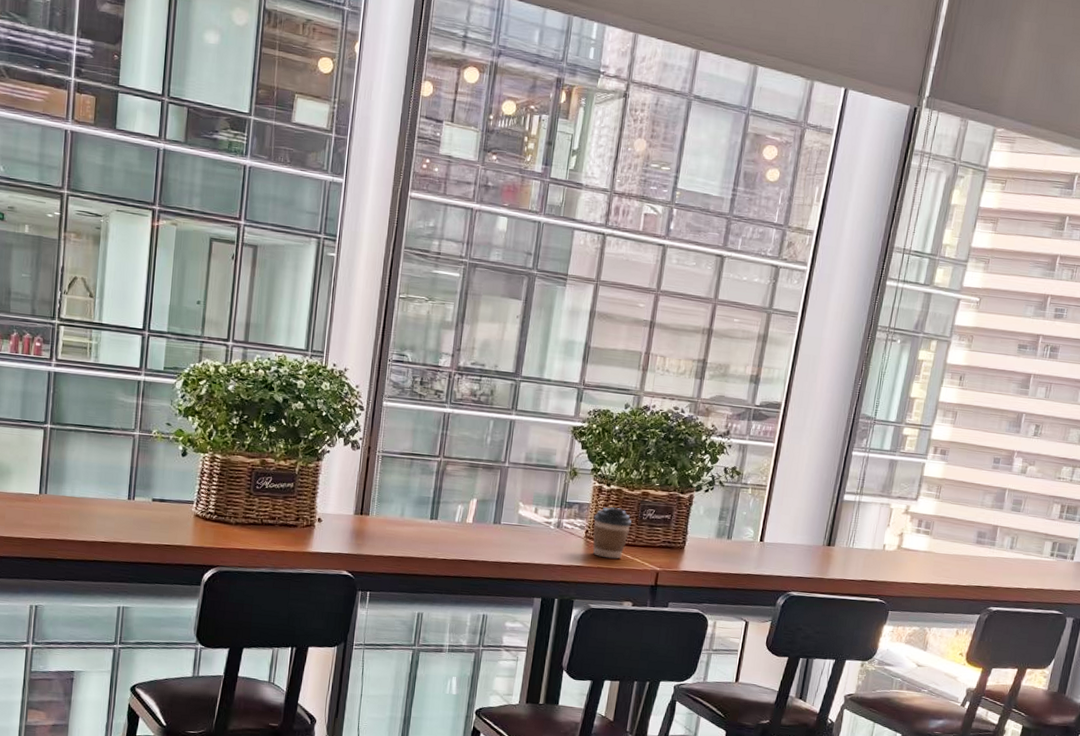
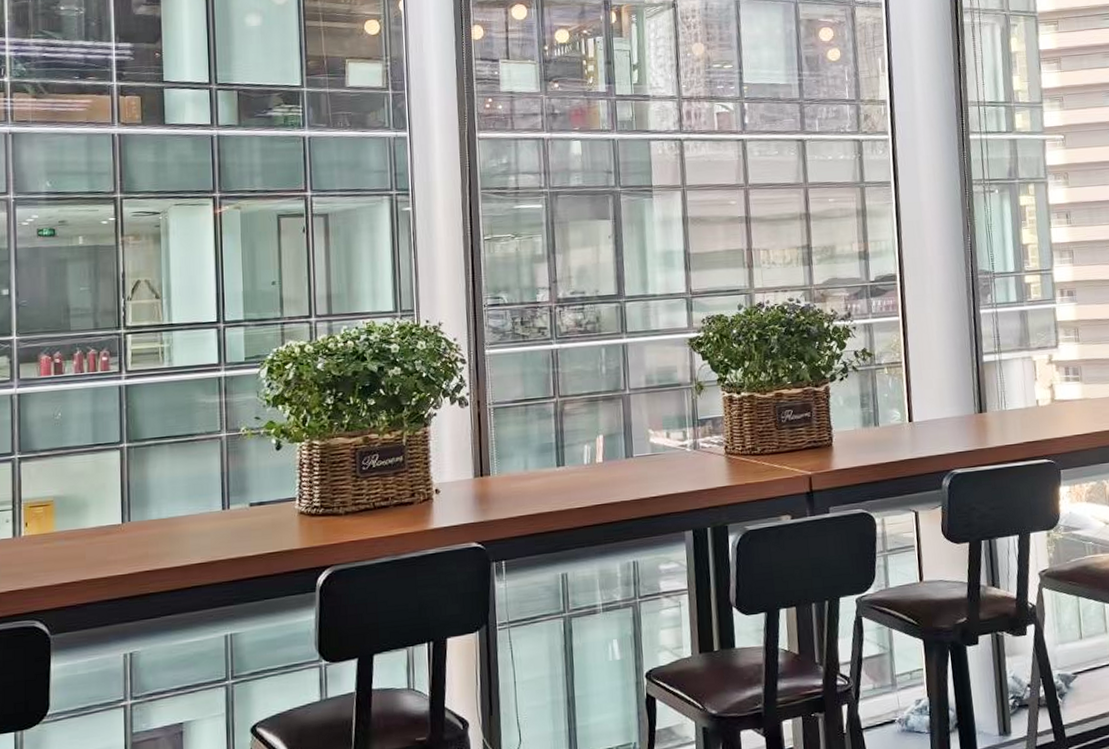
coffee cup: present [592,507,632,559] -> none [730,415,772,472]

